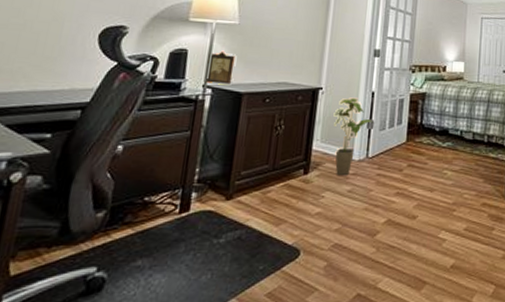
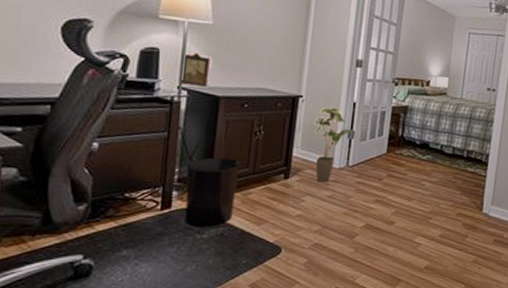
waste bin: none [202,155,261,231] -> present [184,157,241,227]

